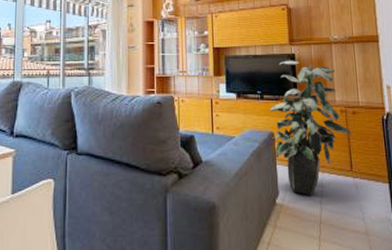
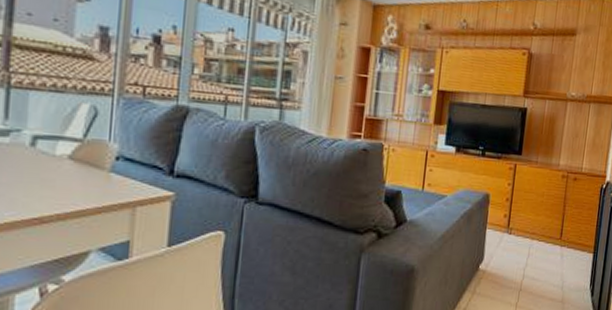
indoor plant: present [269,60,351,196] -> none [487,114,568,263]

